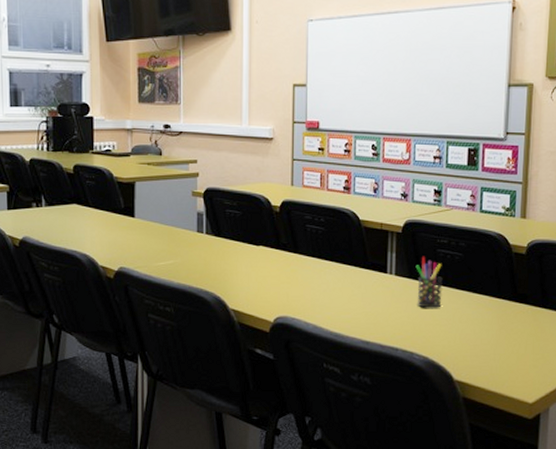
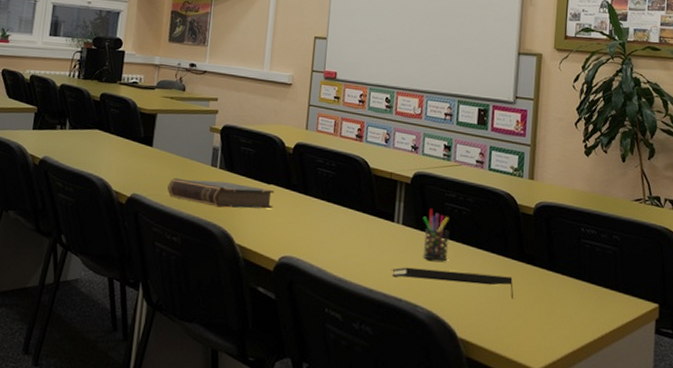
book: none [155,246,264,274] -> present [167,178,274,209]
notepad: none [386,317,508,338] -> present [391,267,514,299]

